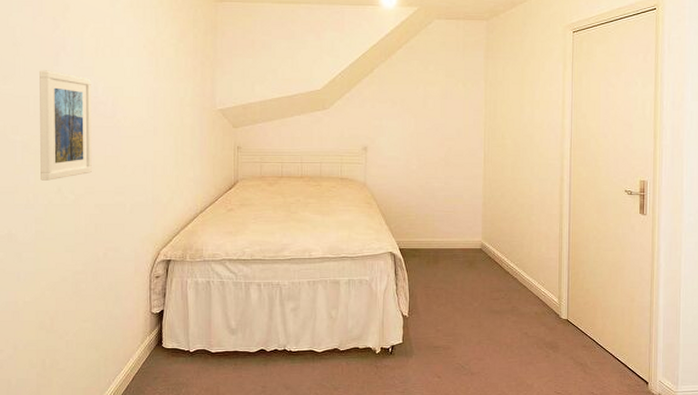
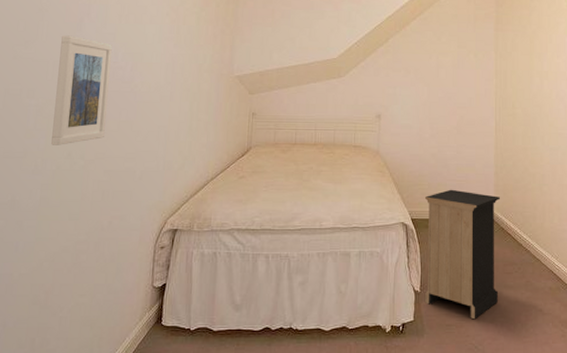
nightstand: none [413,220,488,342] -> present [425,189,500,320]

